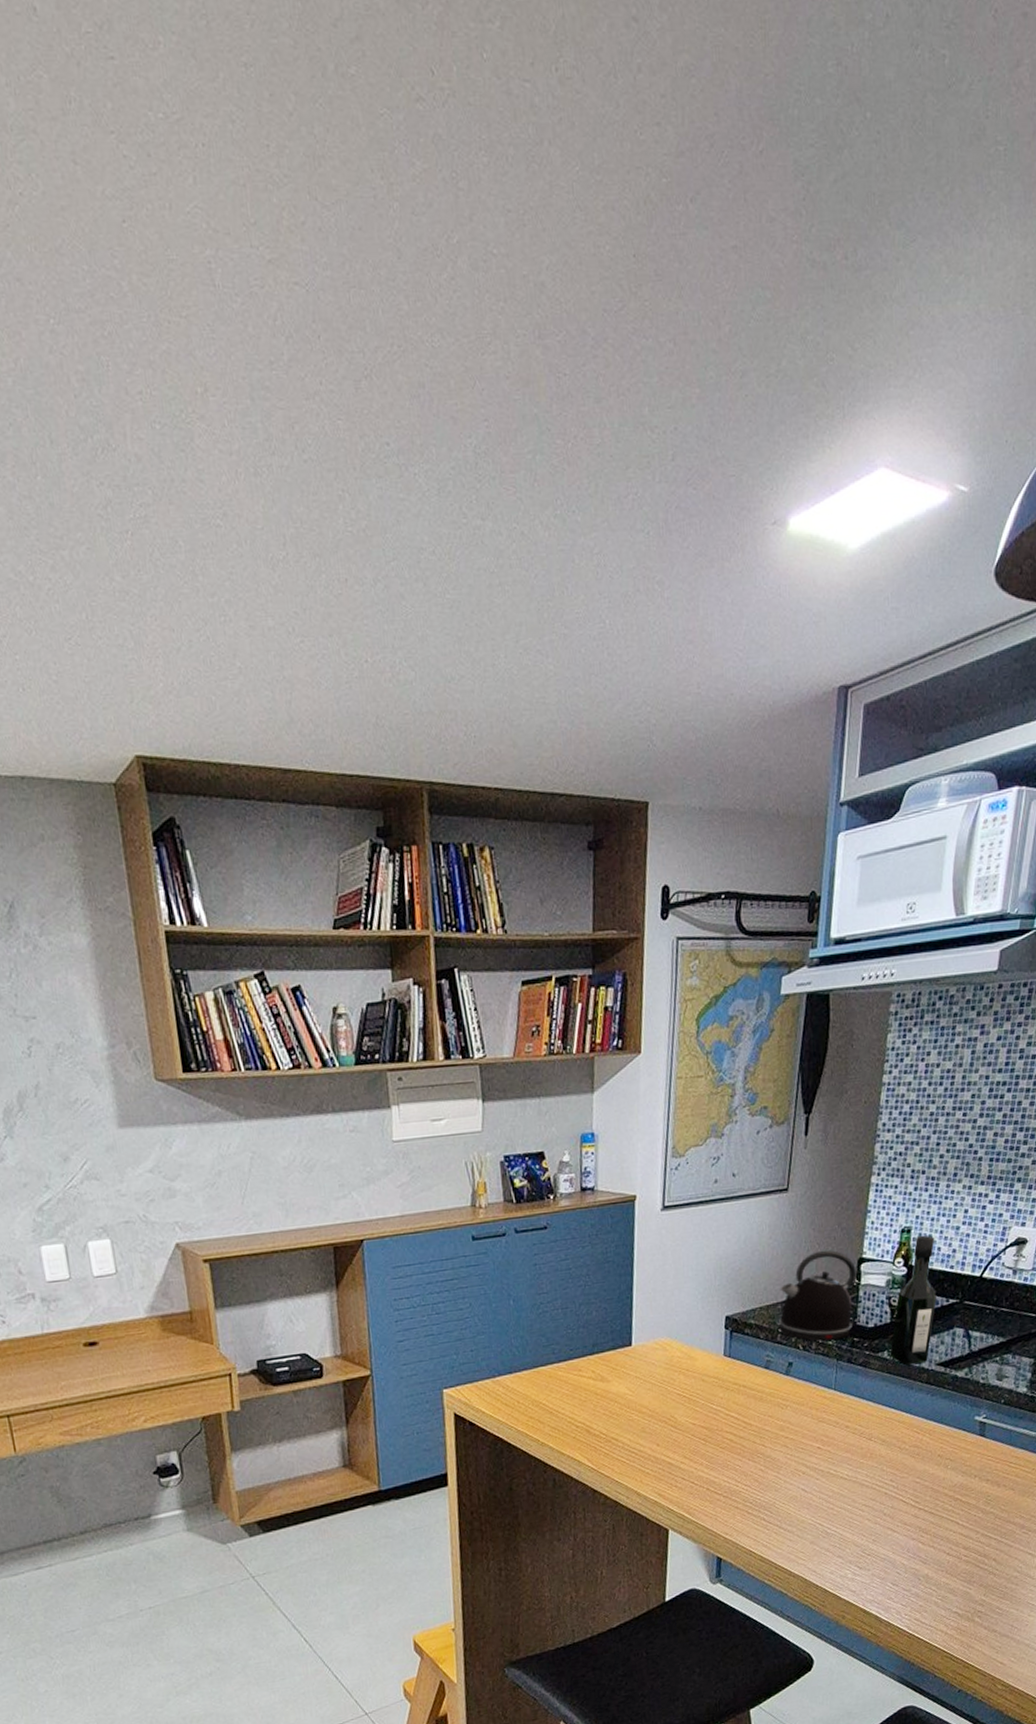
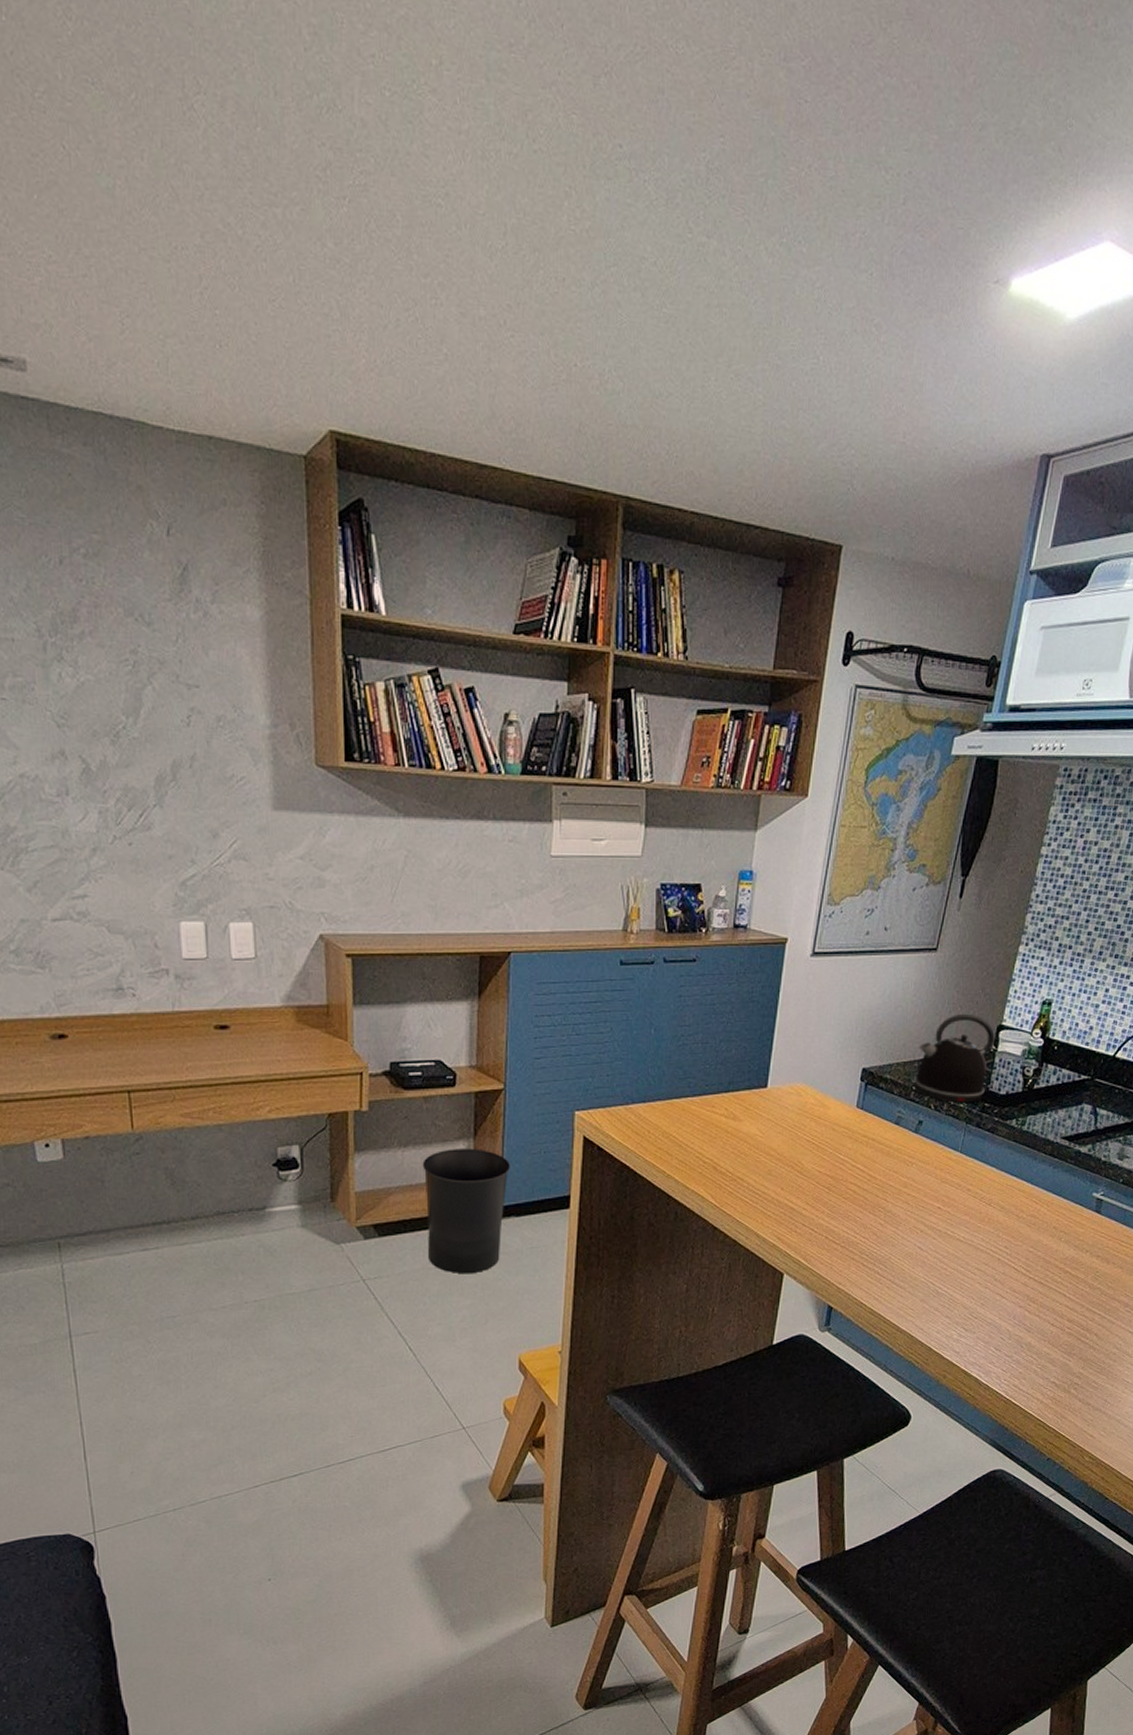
waste bin: none [298,1436,386,1562] -> present [422,1148,511,1273]
bottle: present [890,1235,937,1365] -> none [1018,1009,1074,1136]

